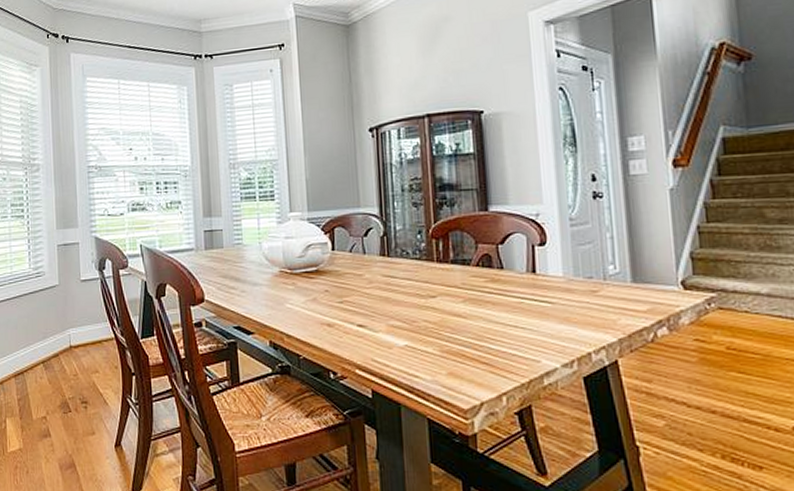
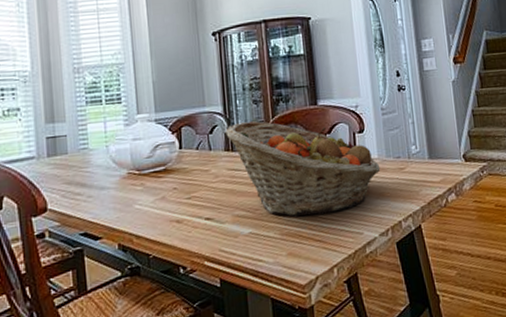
fruit basket: none [381,224,566,334] -> present [225,120,381,216]

